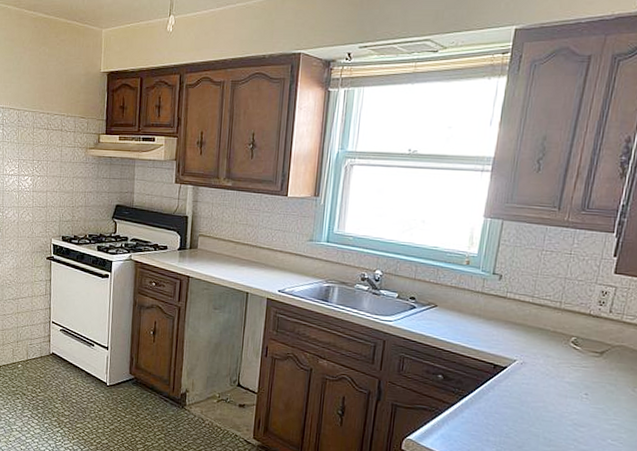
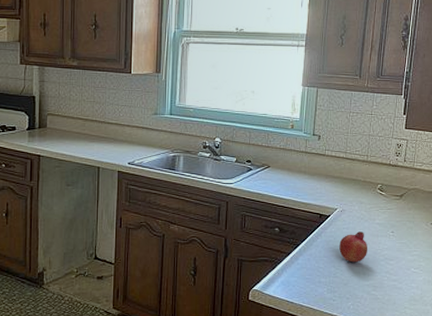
fruit: none [515,389,552,424] -> present [339,232,367,263]

